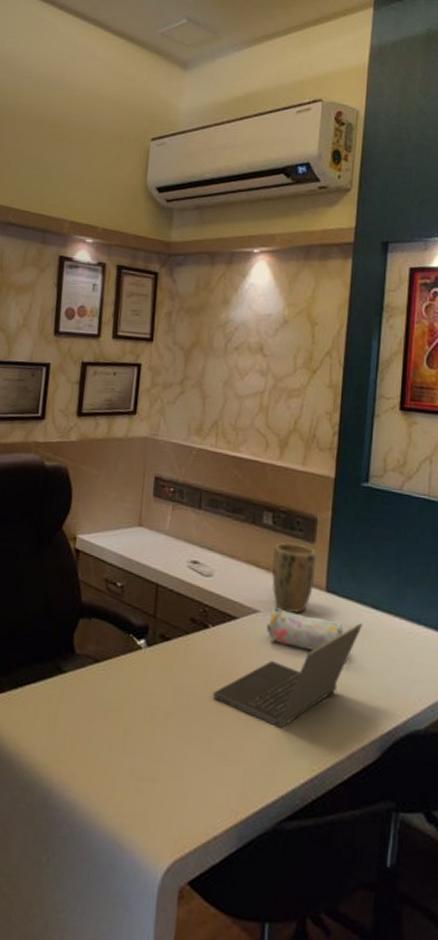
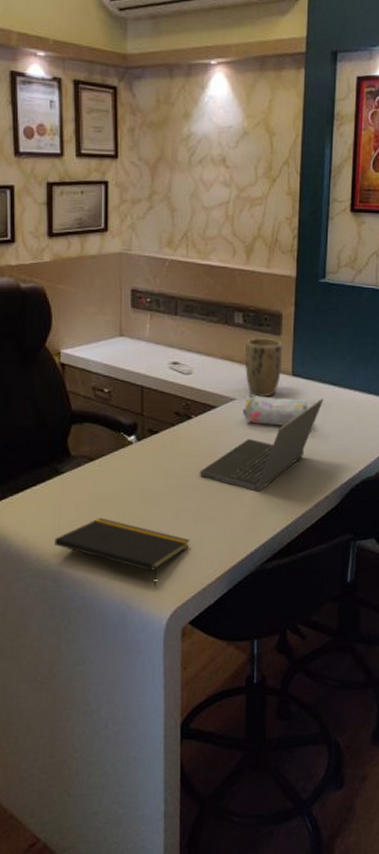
notepad: none [47,731,197,827] -> present [55,517,190,586]

